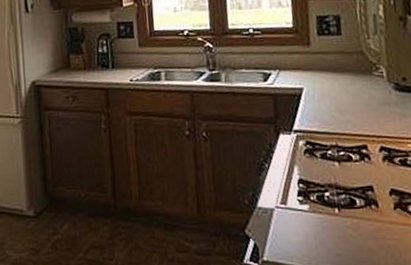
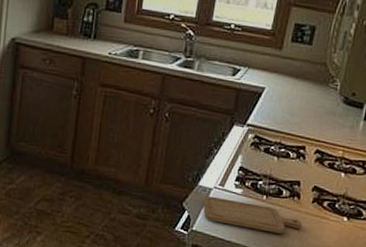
chopping board: none [266,217,391,252] -> present [202,195,303,234]

